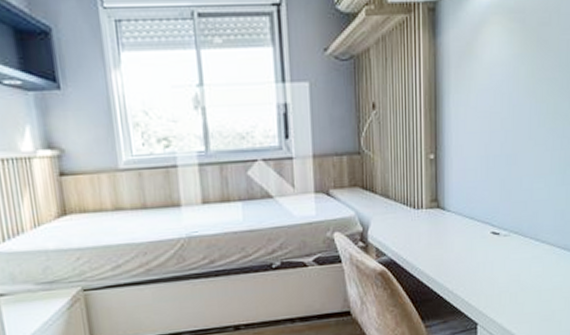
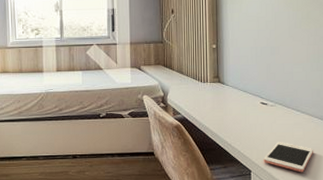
cell phone: none [493,282,555,320] -> present [263,142,314,173]

